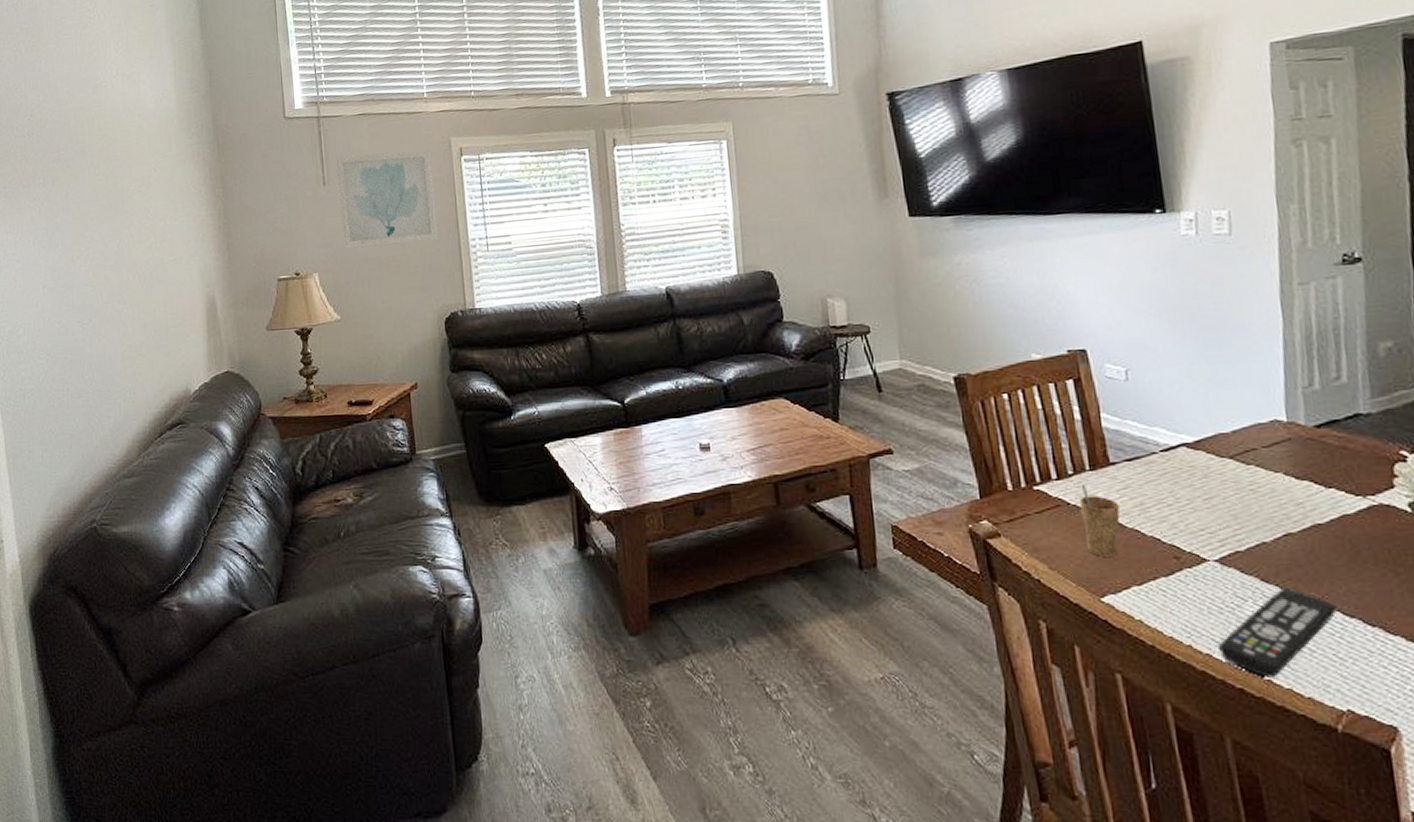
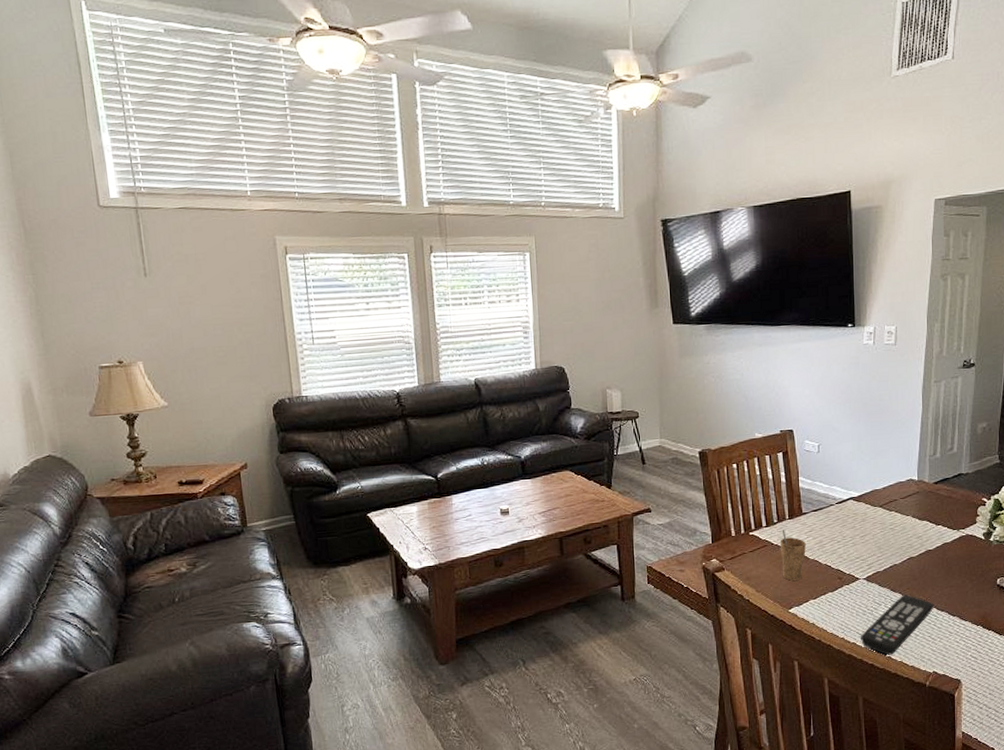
wall art: present [334,149,438,249] -> none [155,246,265,339]

